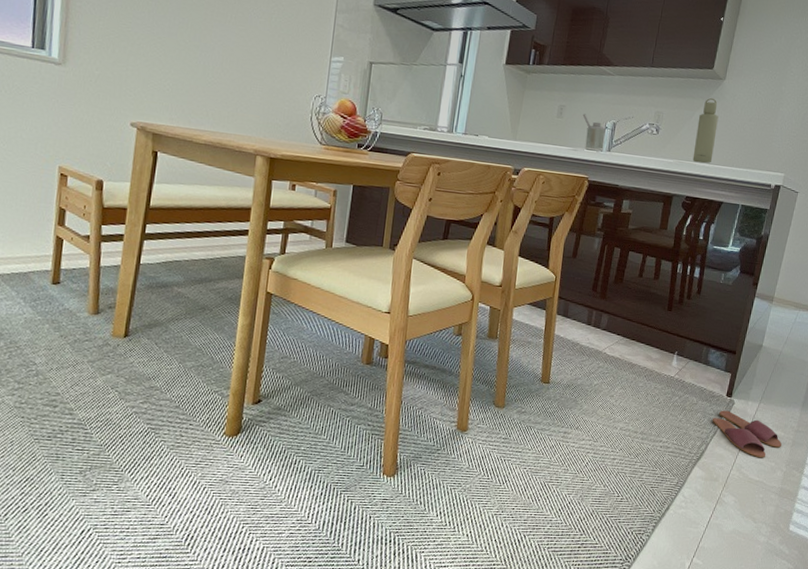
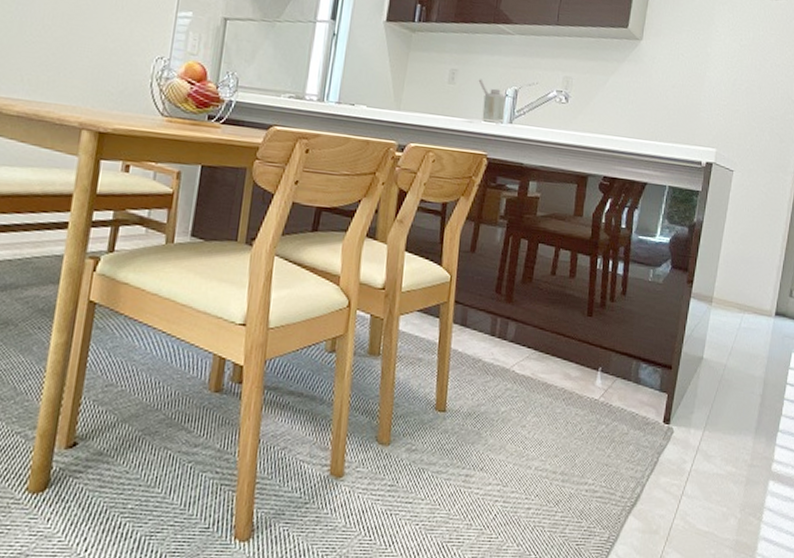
bottle: present [692,97,719,164] -> none [609,60,637,138]
slippers: present [712,410,782,458] -> none [647,441,733,502]

